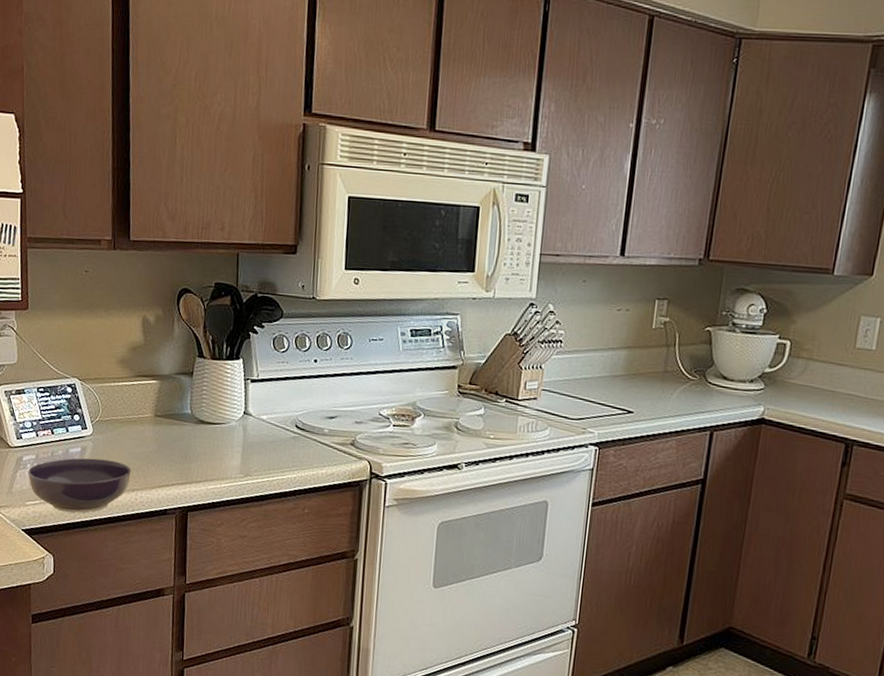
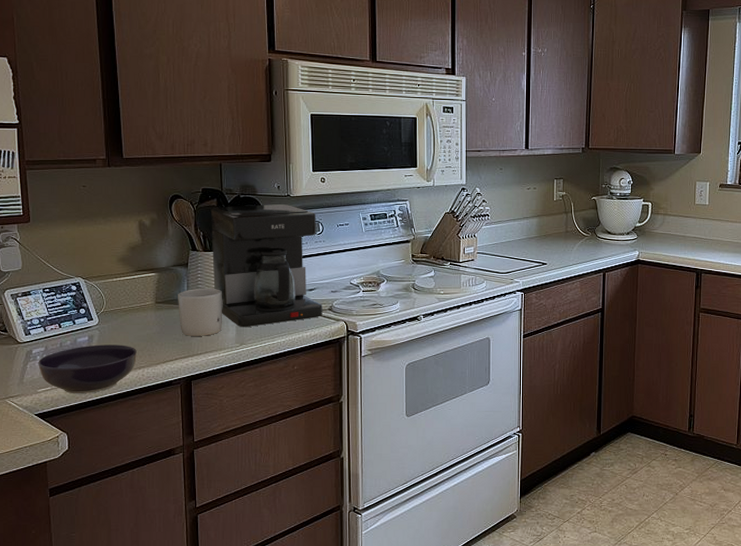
mug: none [179,403,230,461] -> present [178,288,223,336]
coffee maker: none [219,306,345,456] -> present [210,204,323,328]

